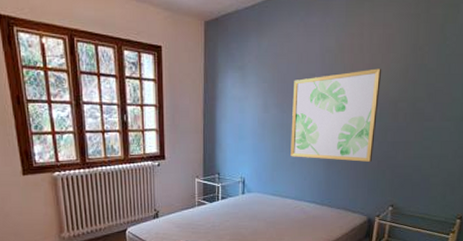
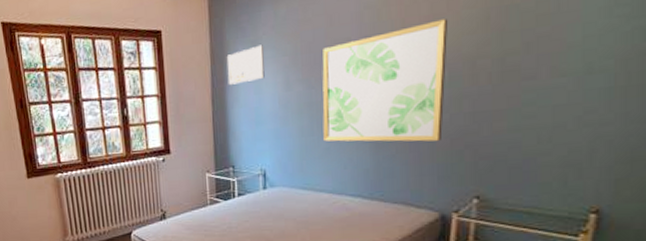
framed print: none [217,71,248,102] -> present [227,45,265,85]

